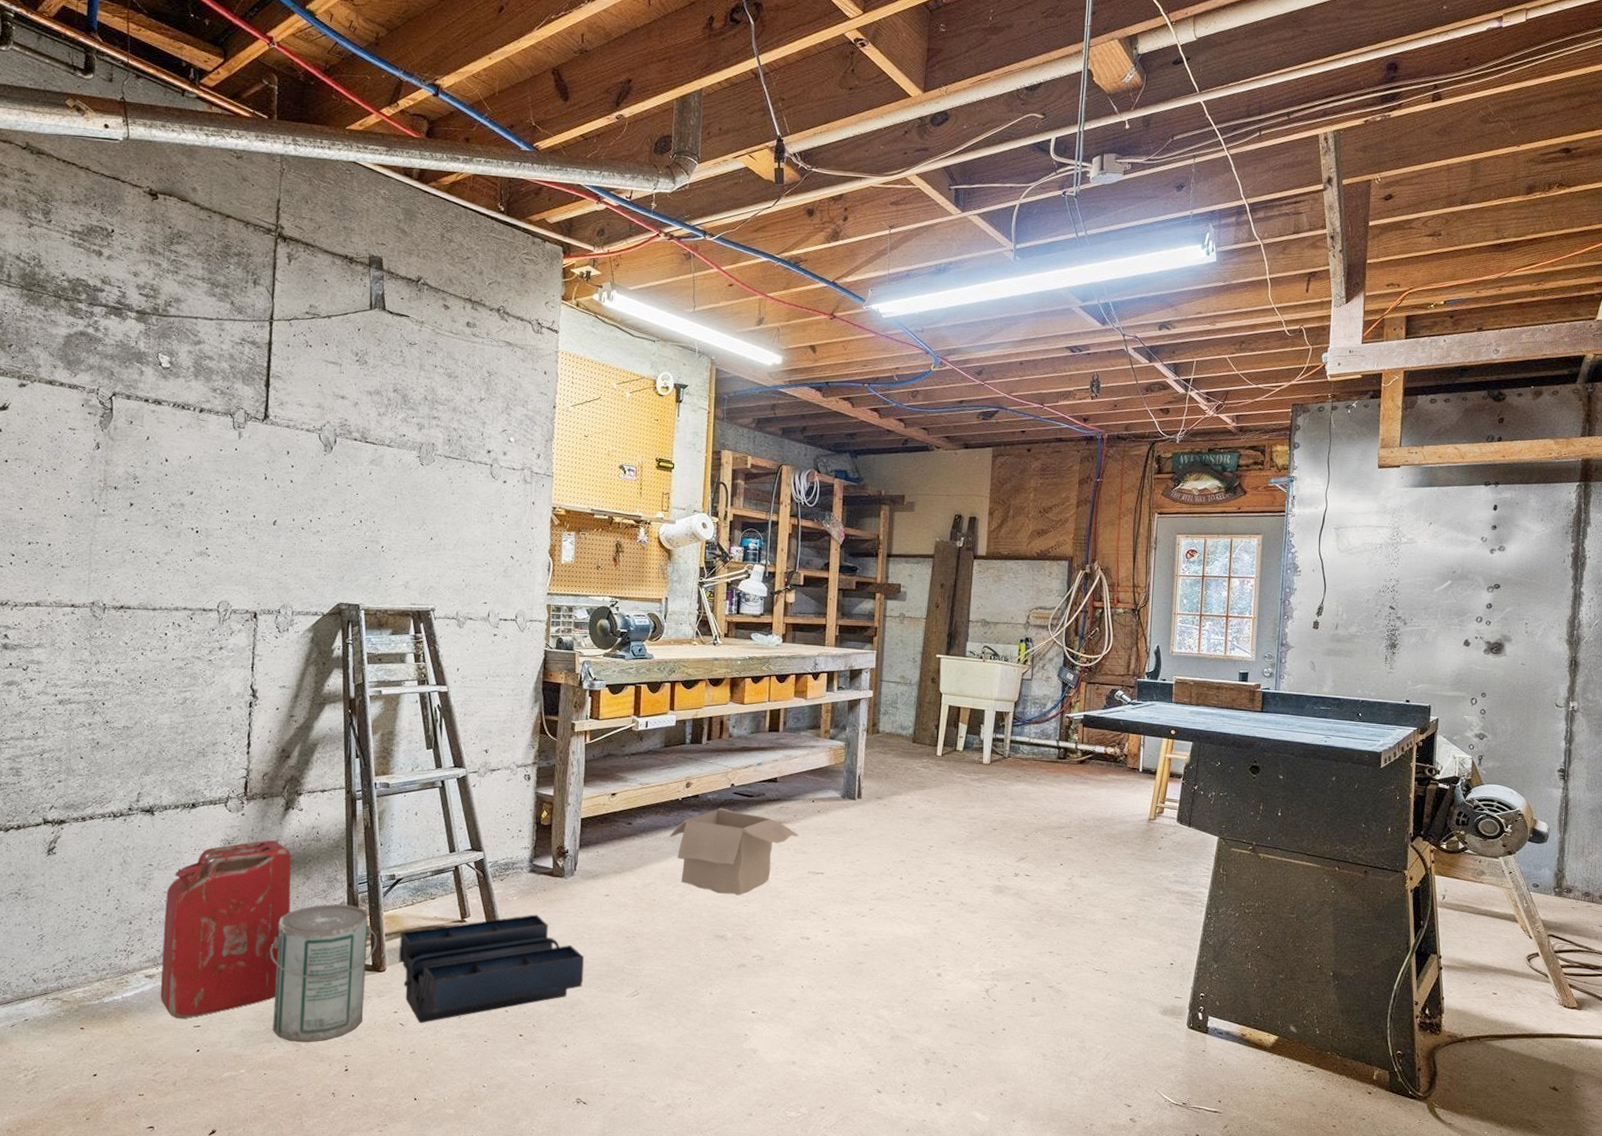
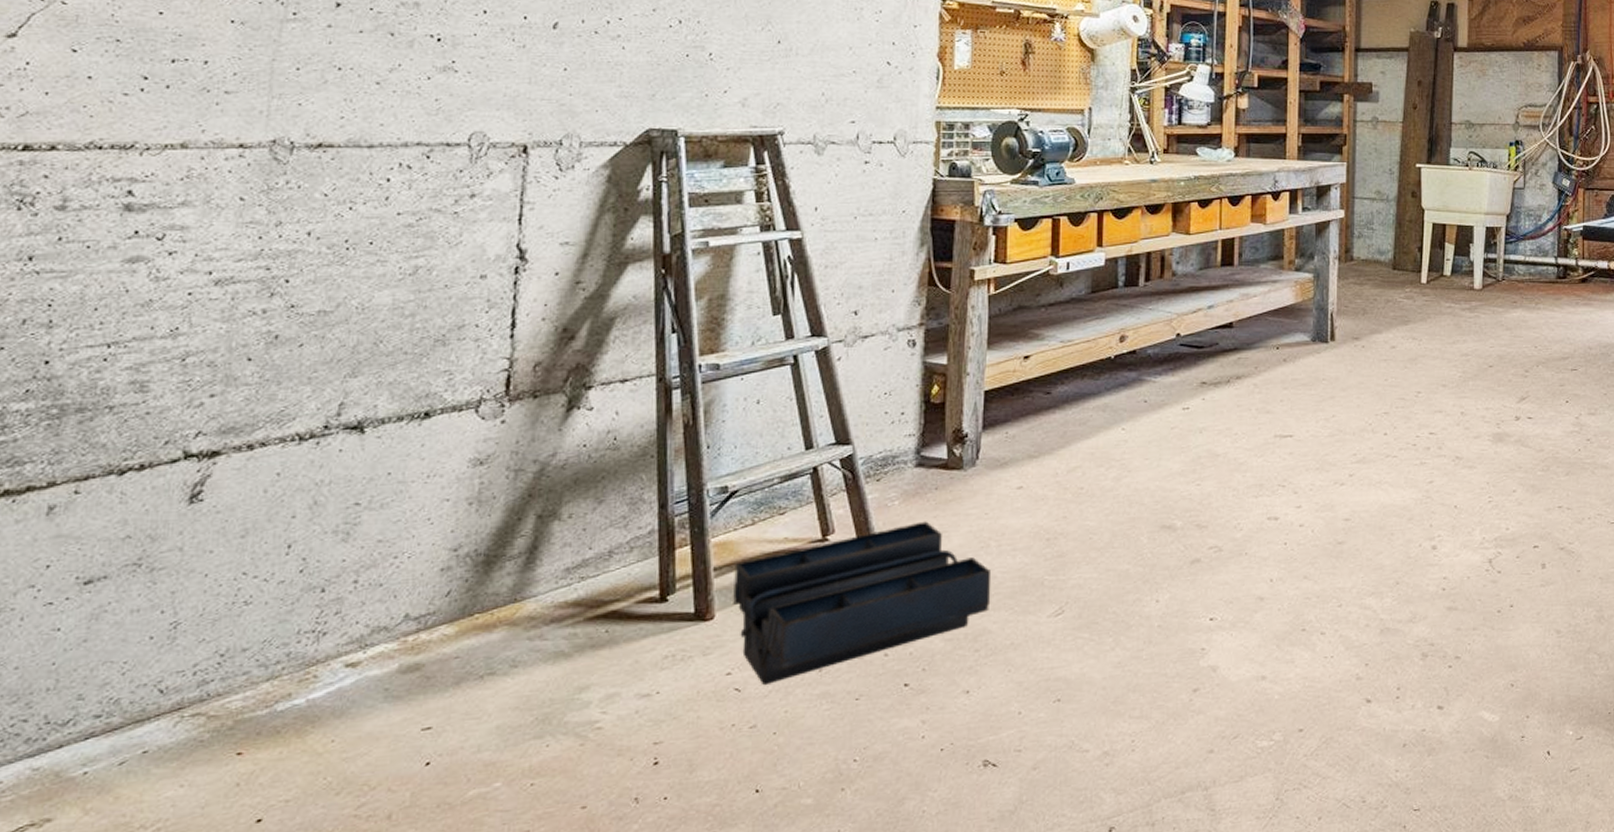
jerry can: present [160,840,292,1019] -> none [368,454,576,722]
paint can: present [270,904,377,1042] -> none [542,533,702,733]
cardboard box: present [669,808,799,895] -> none [1100,364,1262,473]

